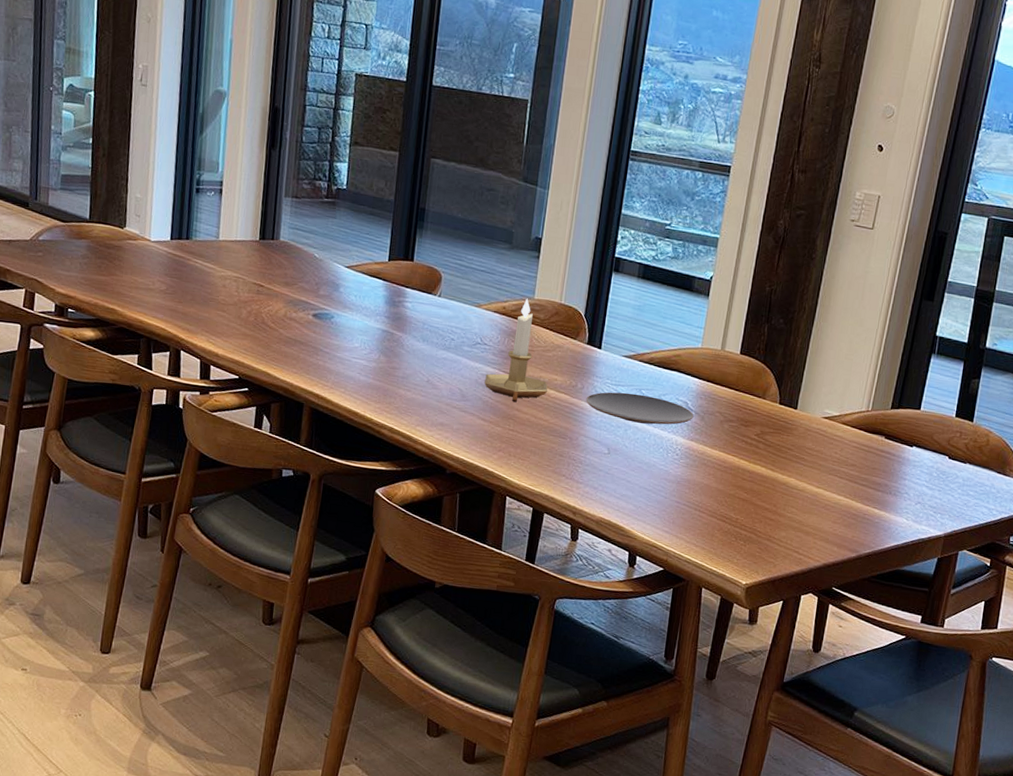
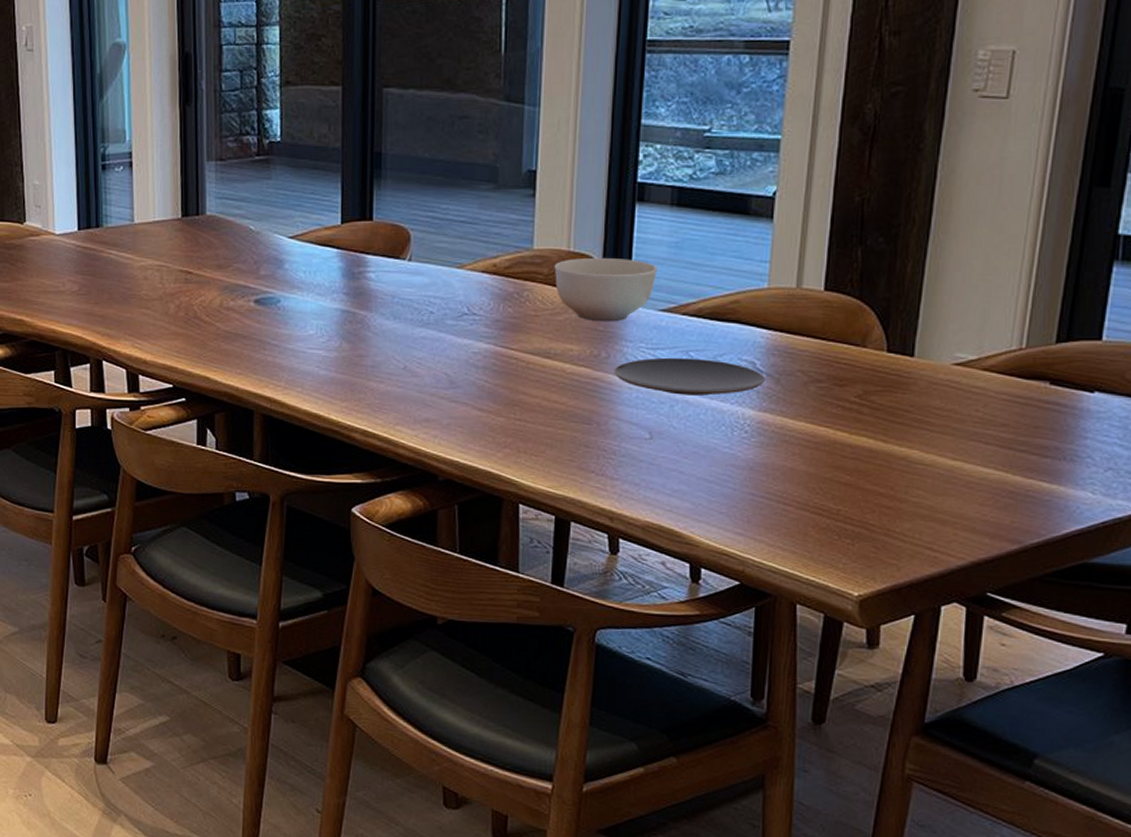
candlestick: present [484,298,548,402] -> none [477,250,562,383]
bowl: none [548,309,624,361] -> present [554,257,657,322]

